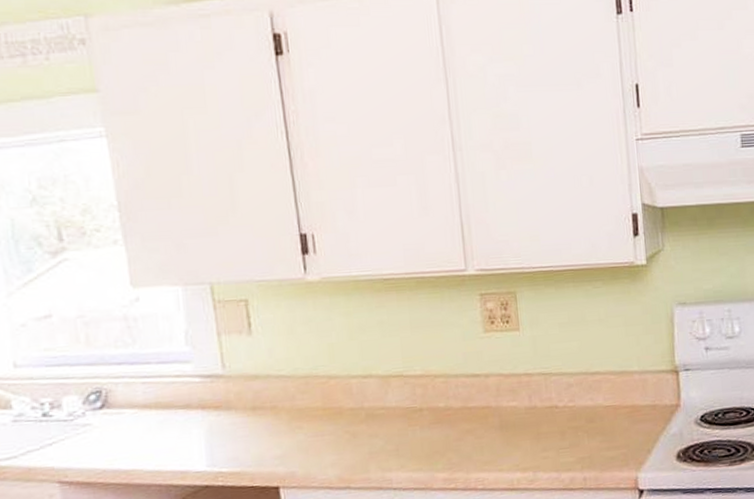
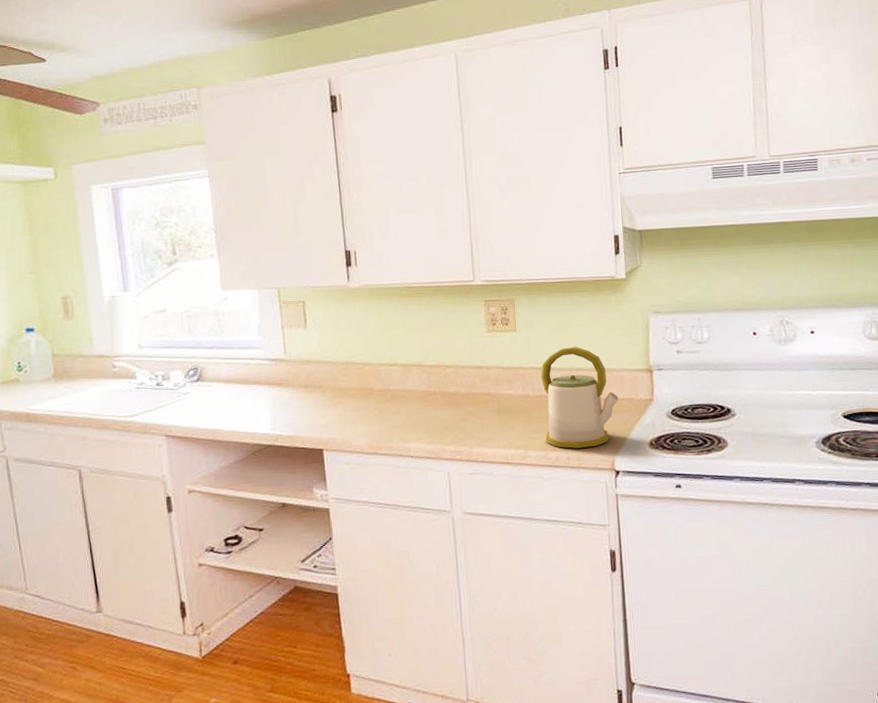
kettle: none [549,346,641,467] -> present [540,347,619,449]

